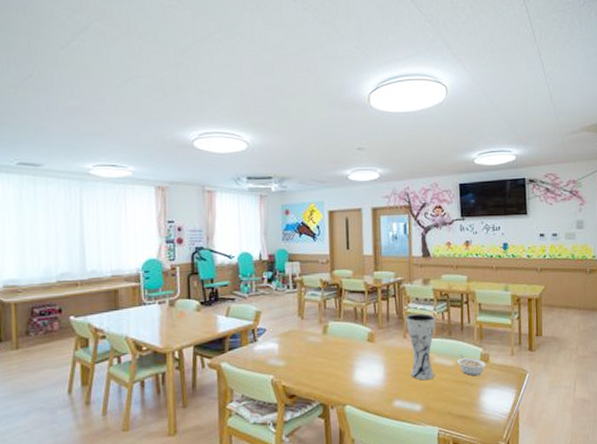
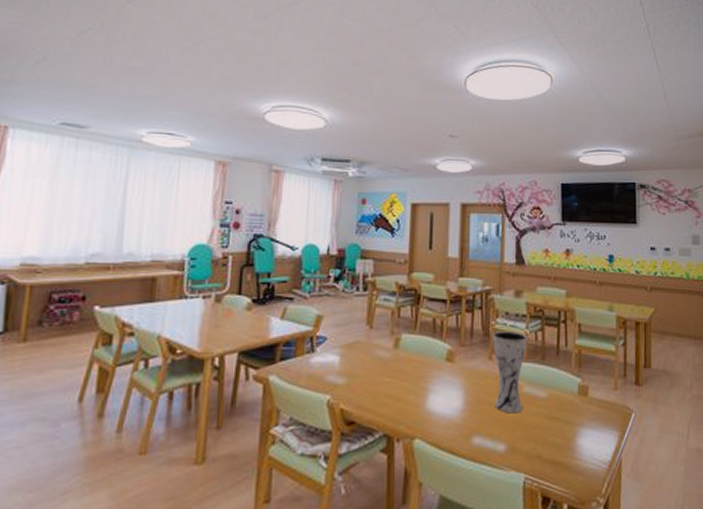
legume: present [457,354,486,376] -> none [551,384,584,412]

